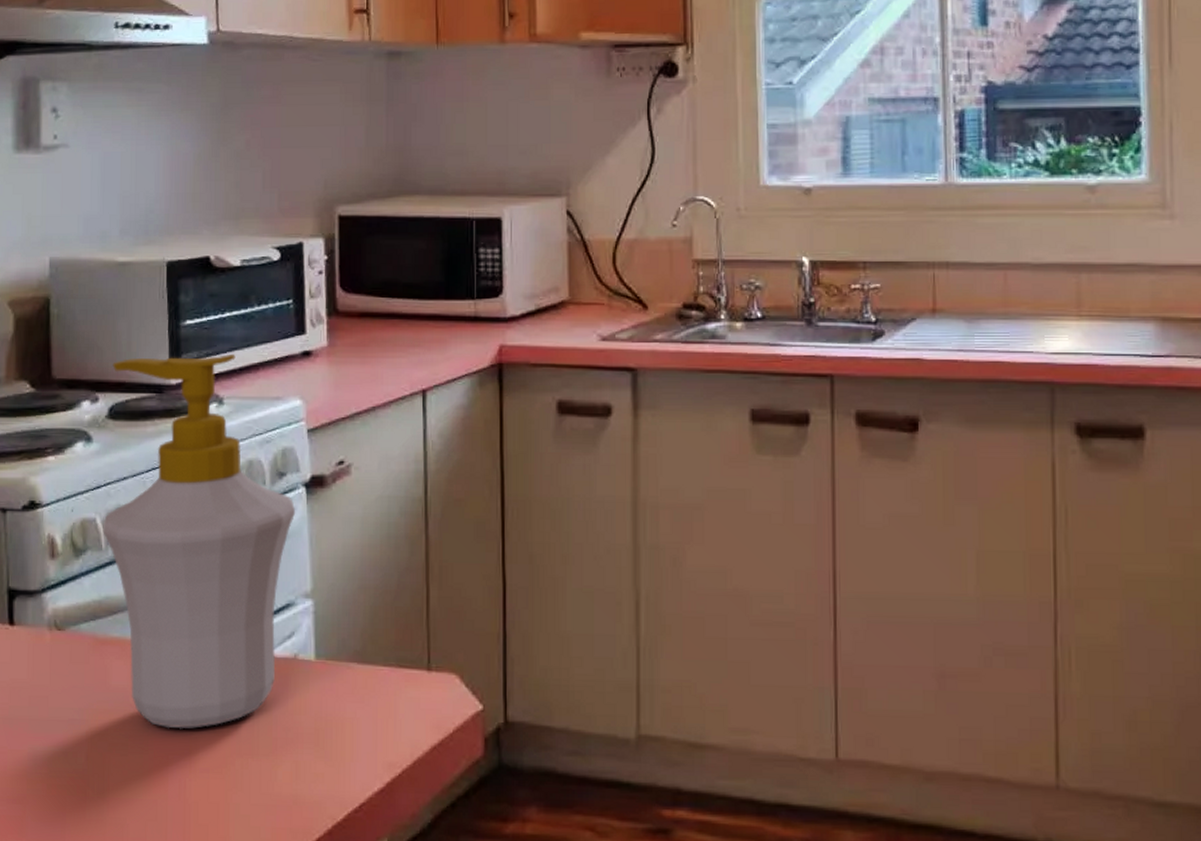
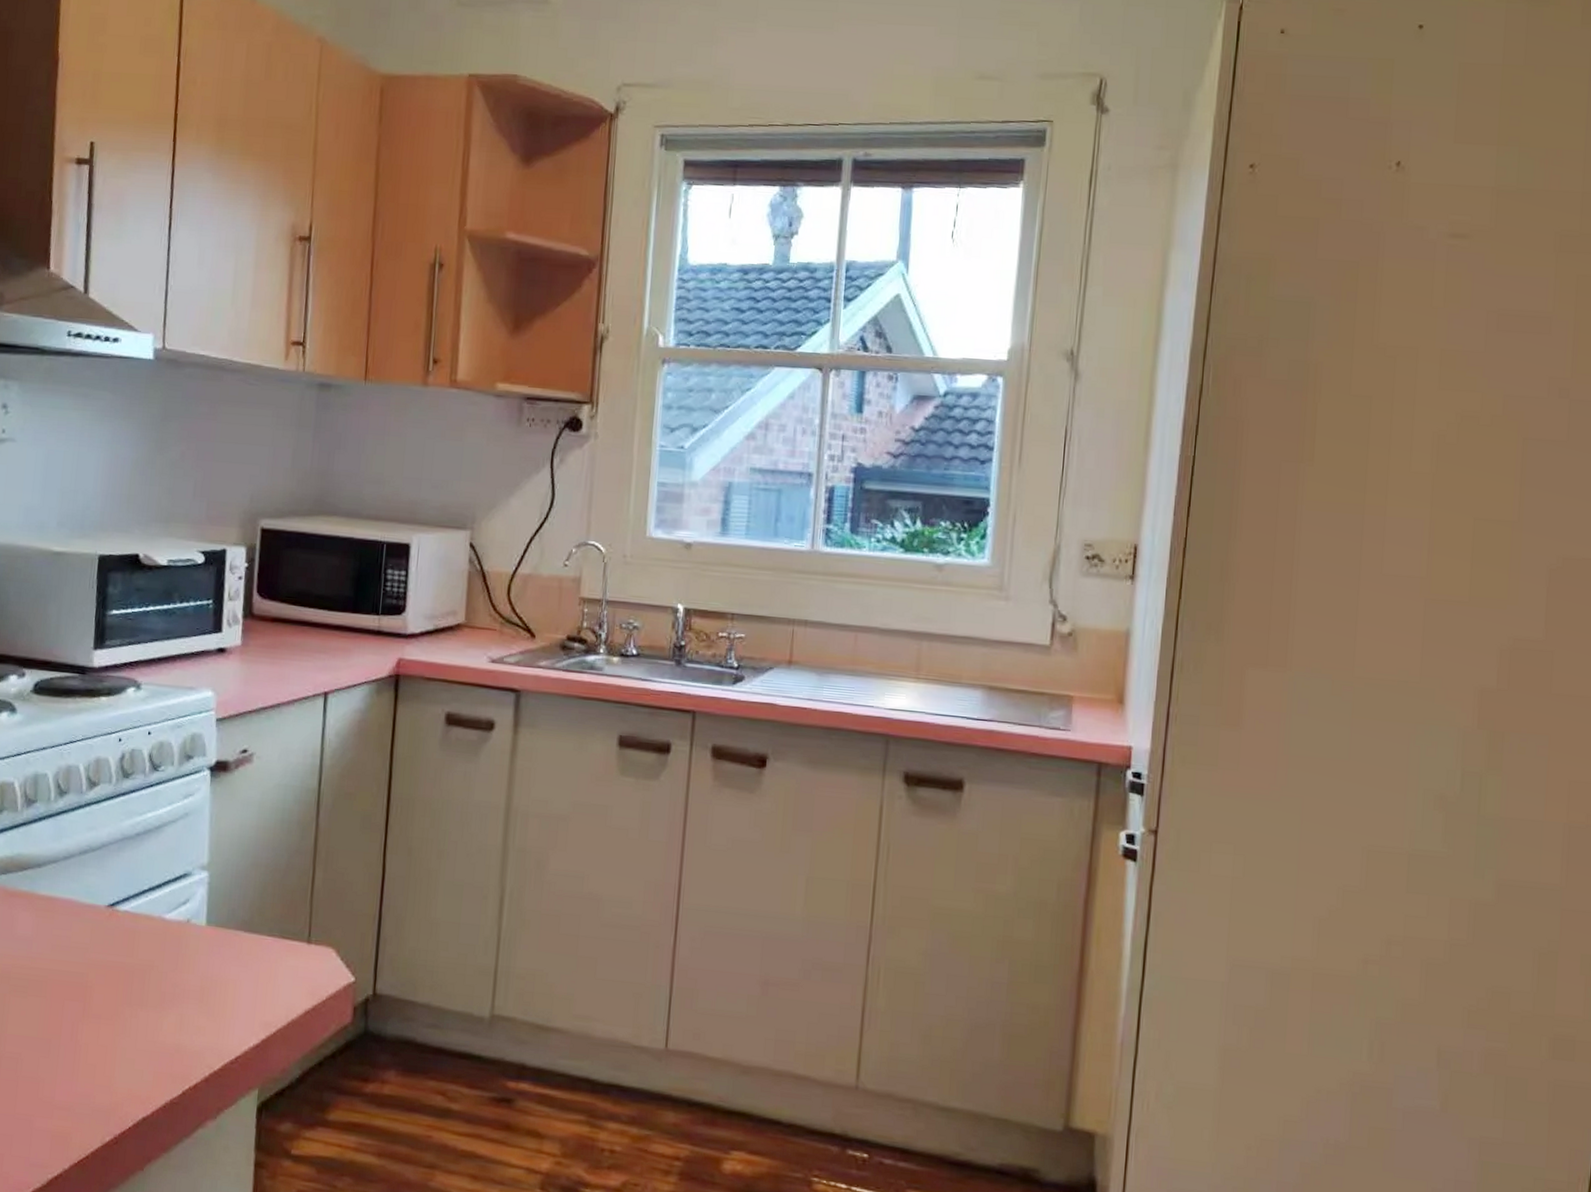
soap bottle: present [103,353,295,729] -> none [19,640,199,978]

